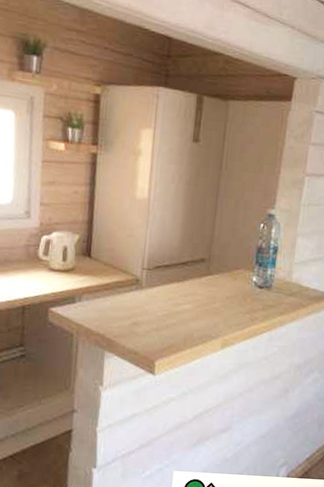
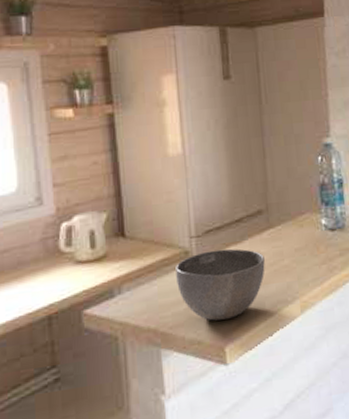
bowl: none [125,282,200,340] -> present [176,248,265,321]

